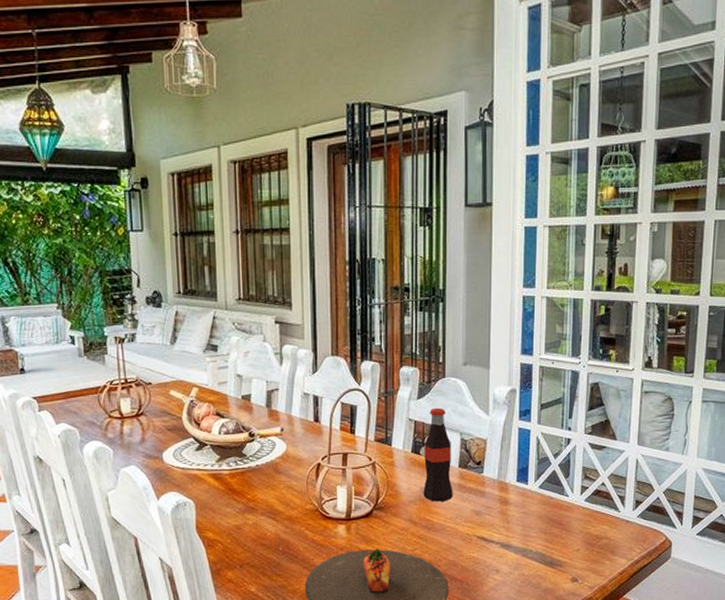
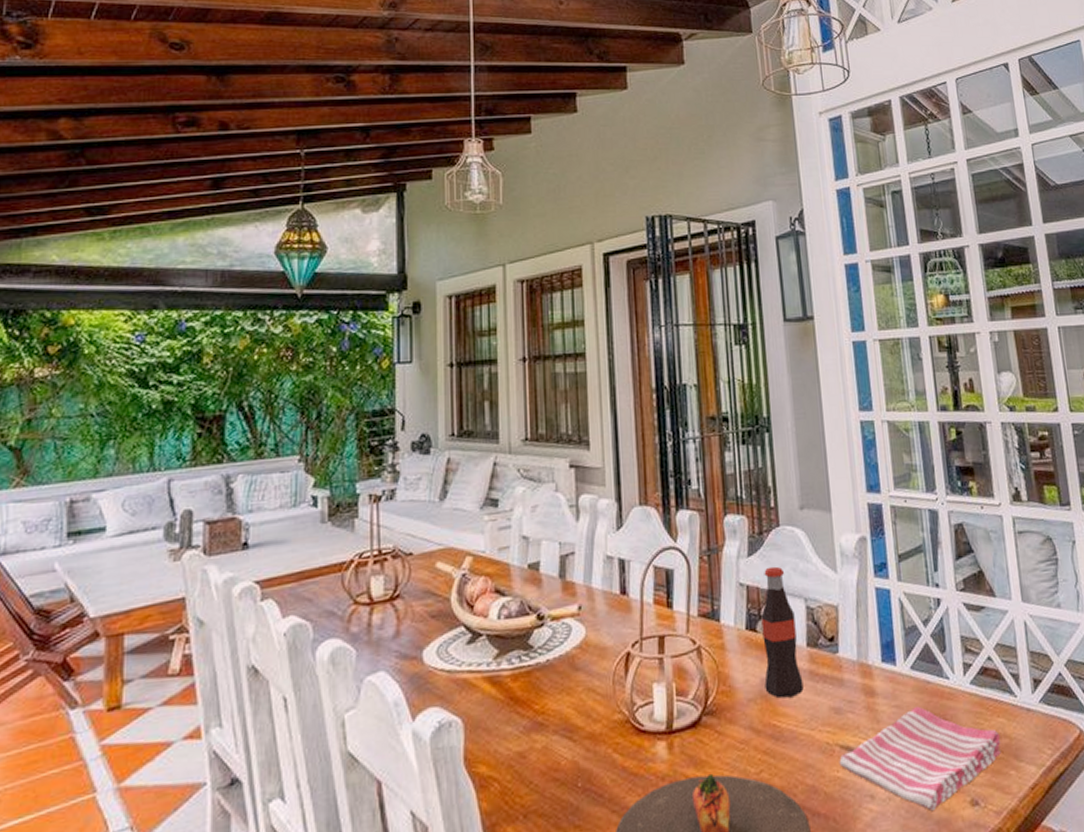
dish towel: none [475,513,602,583] -> present [839,706,1001,811]

